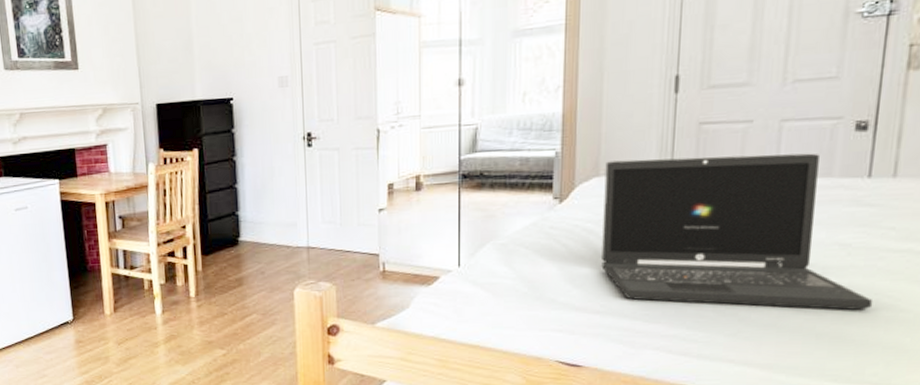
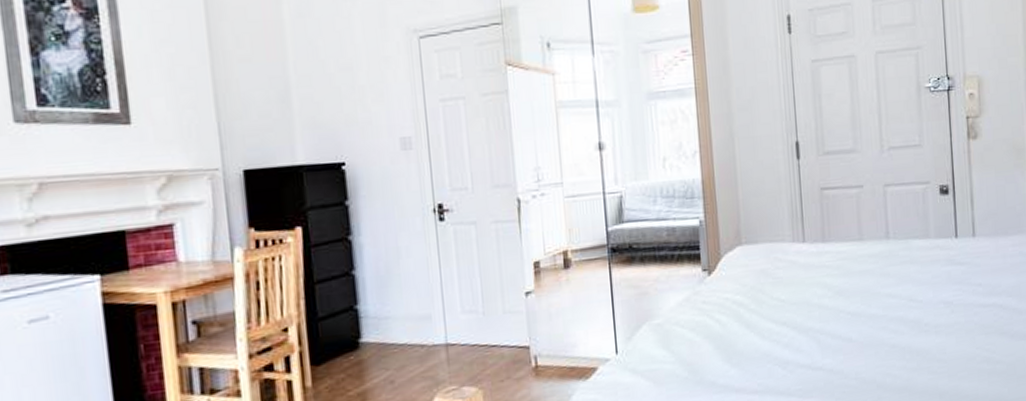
laptop: present [601,153,873,311] -> none [746,216,977,375]

